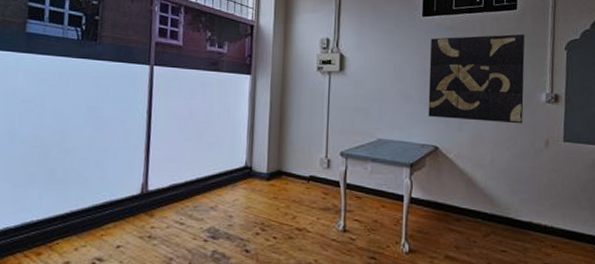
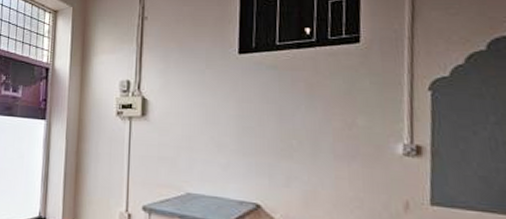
wall art: present [428,34,525,124] -> none [247,71,373,181]

